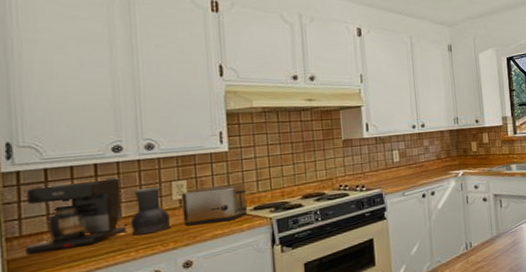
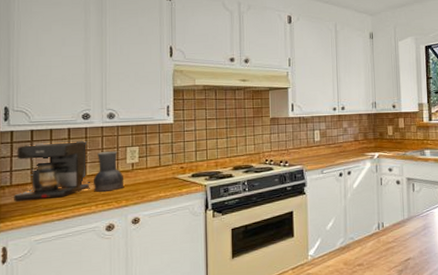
toaster: present [181,183,248,227] -> none [134,152,187,187]

